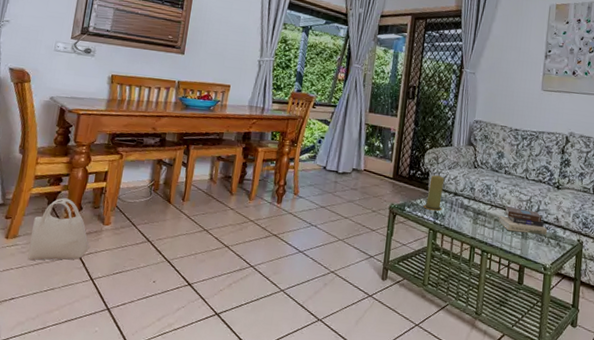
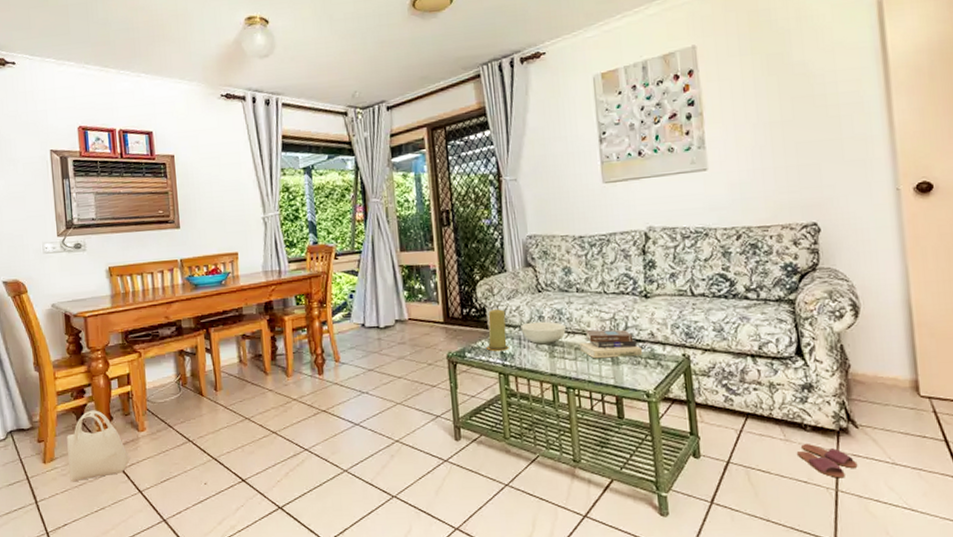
bowl: none [454,191,491,214] -> present [521,321,566,346]

